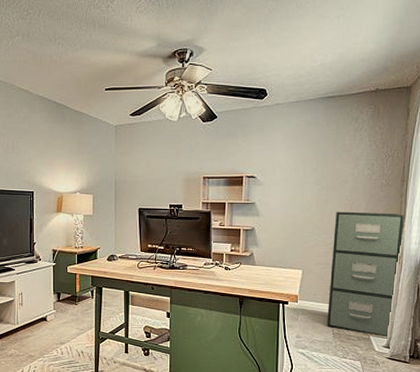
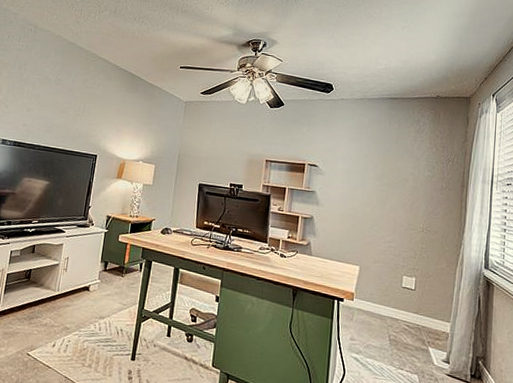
filing cabinet: present [327,211,404,337] -> none [383,209,464,350]

